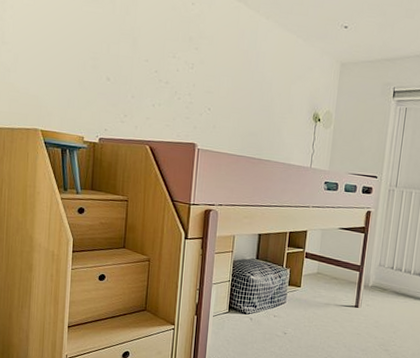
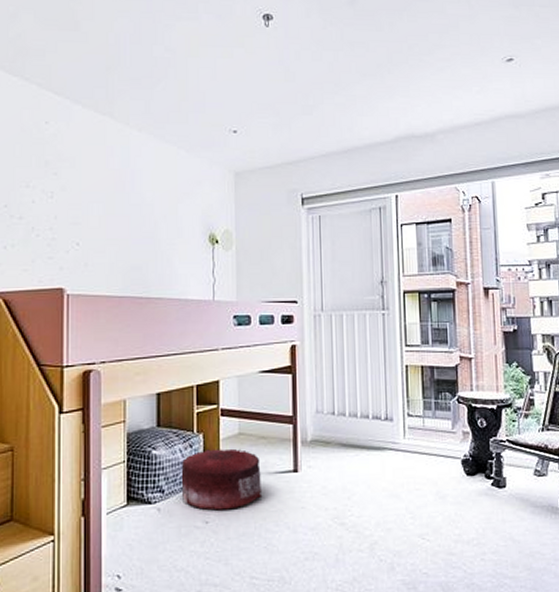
pouf: none [269,281,331,327] -> present [181,448,263,511]

